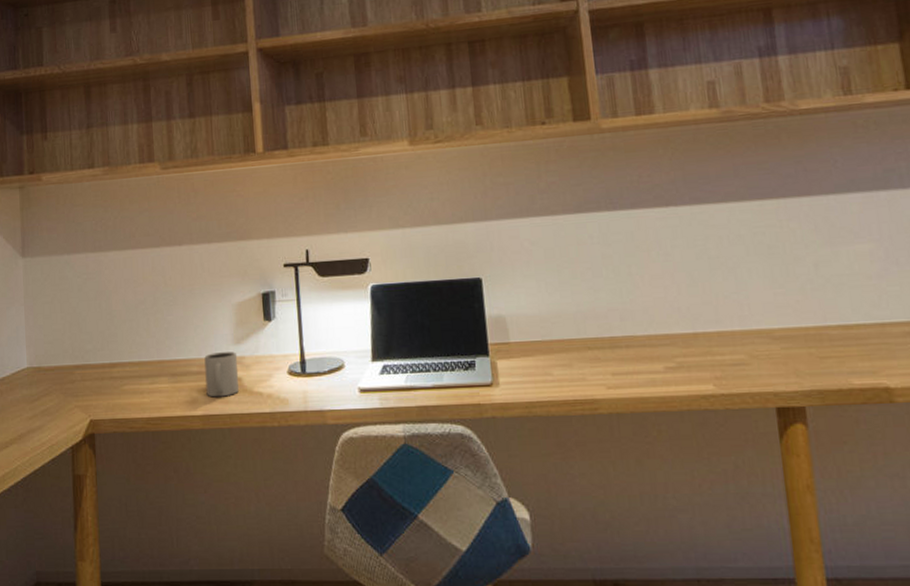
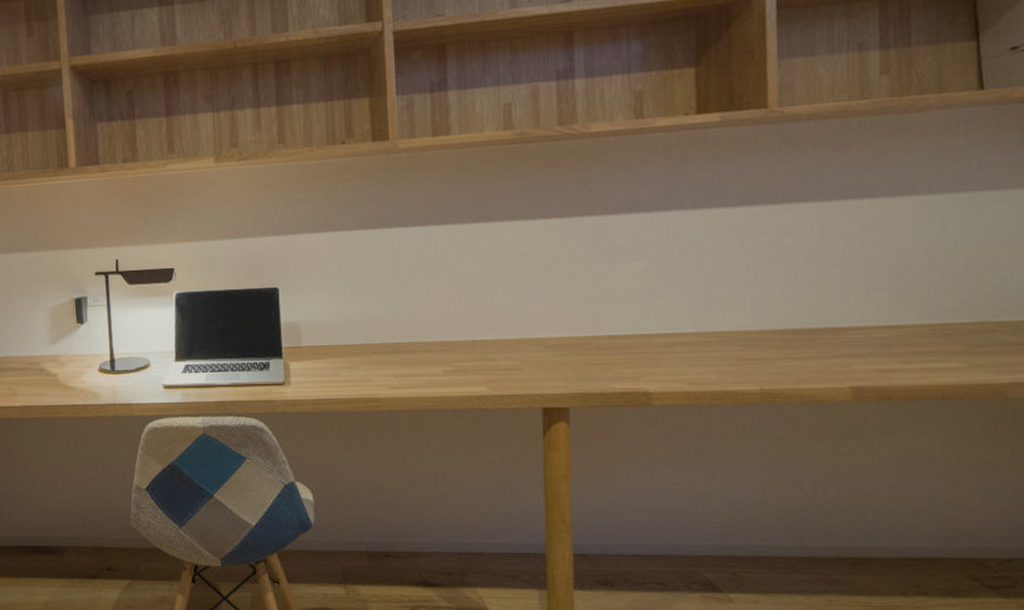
mug: present [204,352,239,397] -> none [23,351,54,391]

